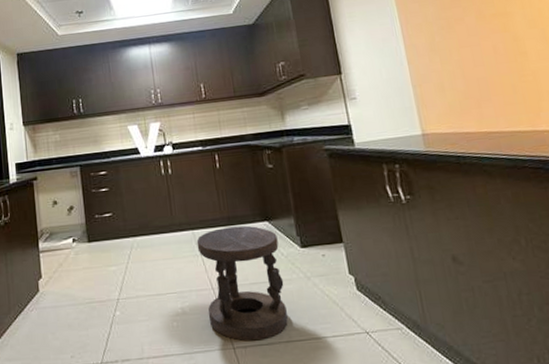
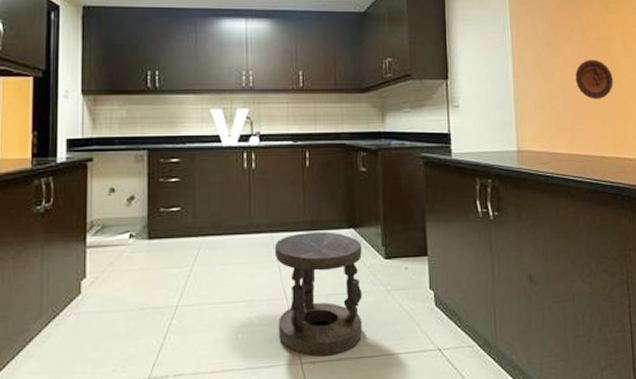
decorative plate: none [474,35,519,75] -> present [575,59,613,99]

